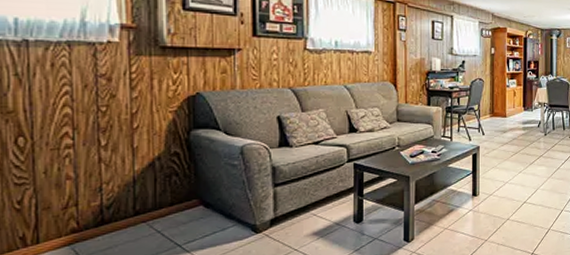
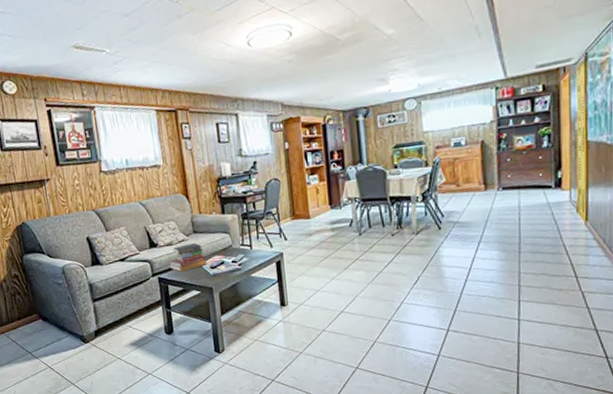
books: none [368,131,407,159] -> present [169,243,207,272]

